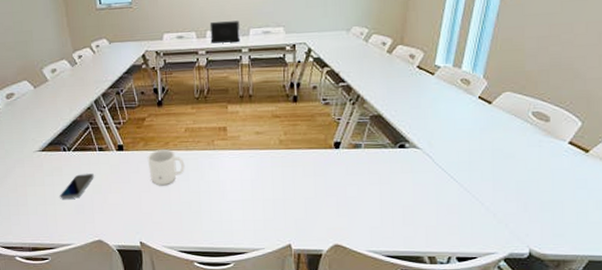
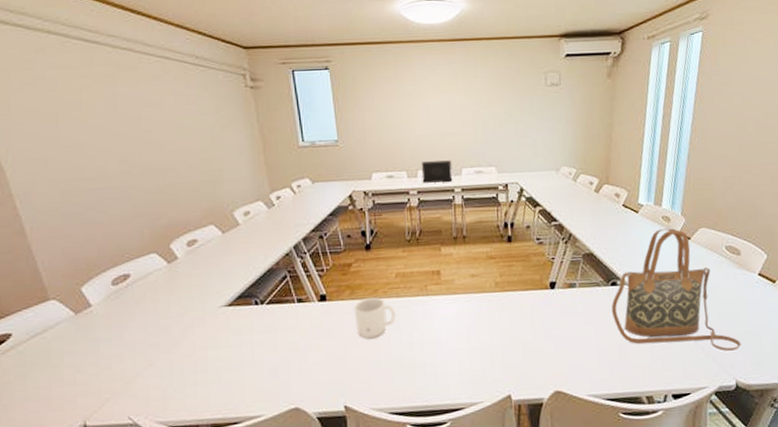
smartphone: present [60,174,94,199] -> none [249,329,291,362]
handbag: none [398,91,540,221] -> present [611,228,742,352]

